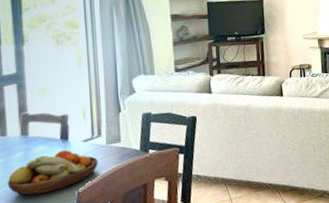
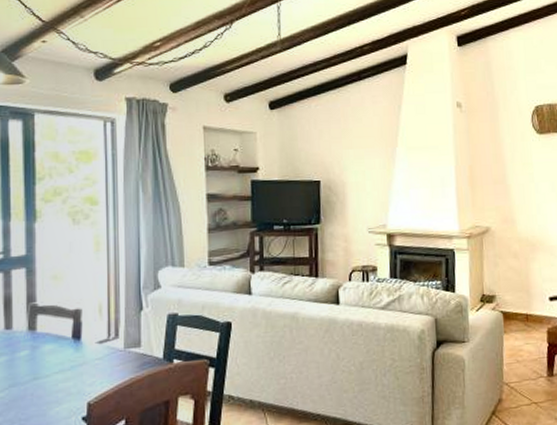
fruit bowl: present [7,149,98,196] -> none [10,351,114,404]

